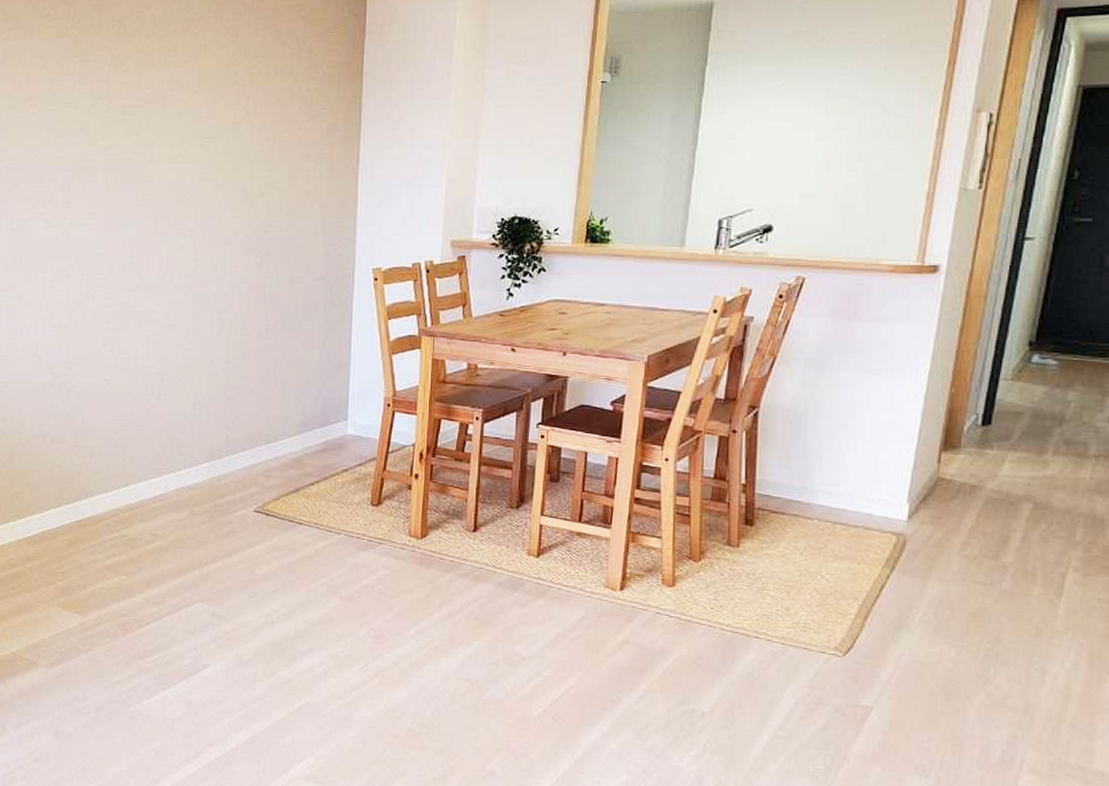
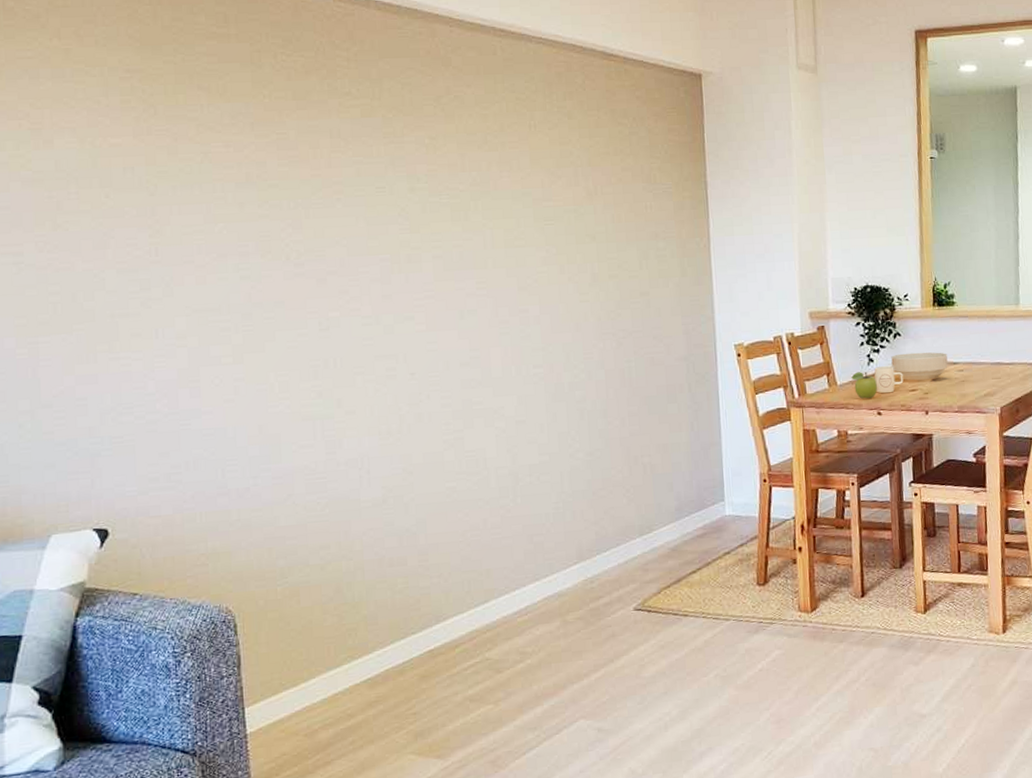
fruit: none [488,305,515,335] -> present [851,371,878,400]
mug: none [511,302,543,330] -> present [874,366,904,394]
bowl: none [532,290,596,320] -> present [891,352,948,381]

